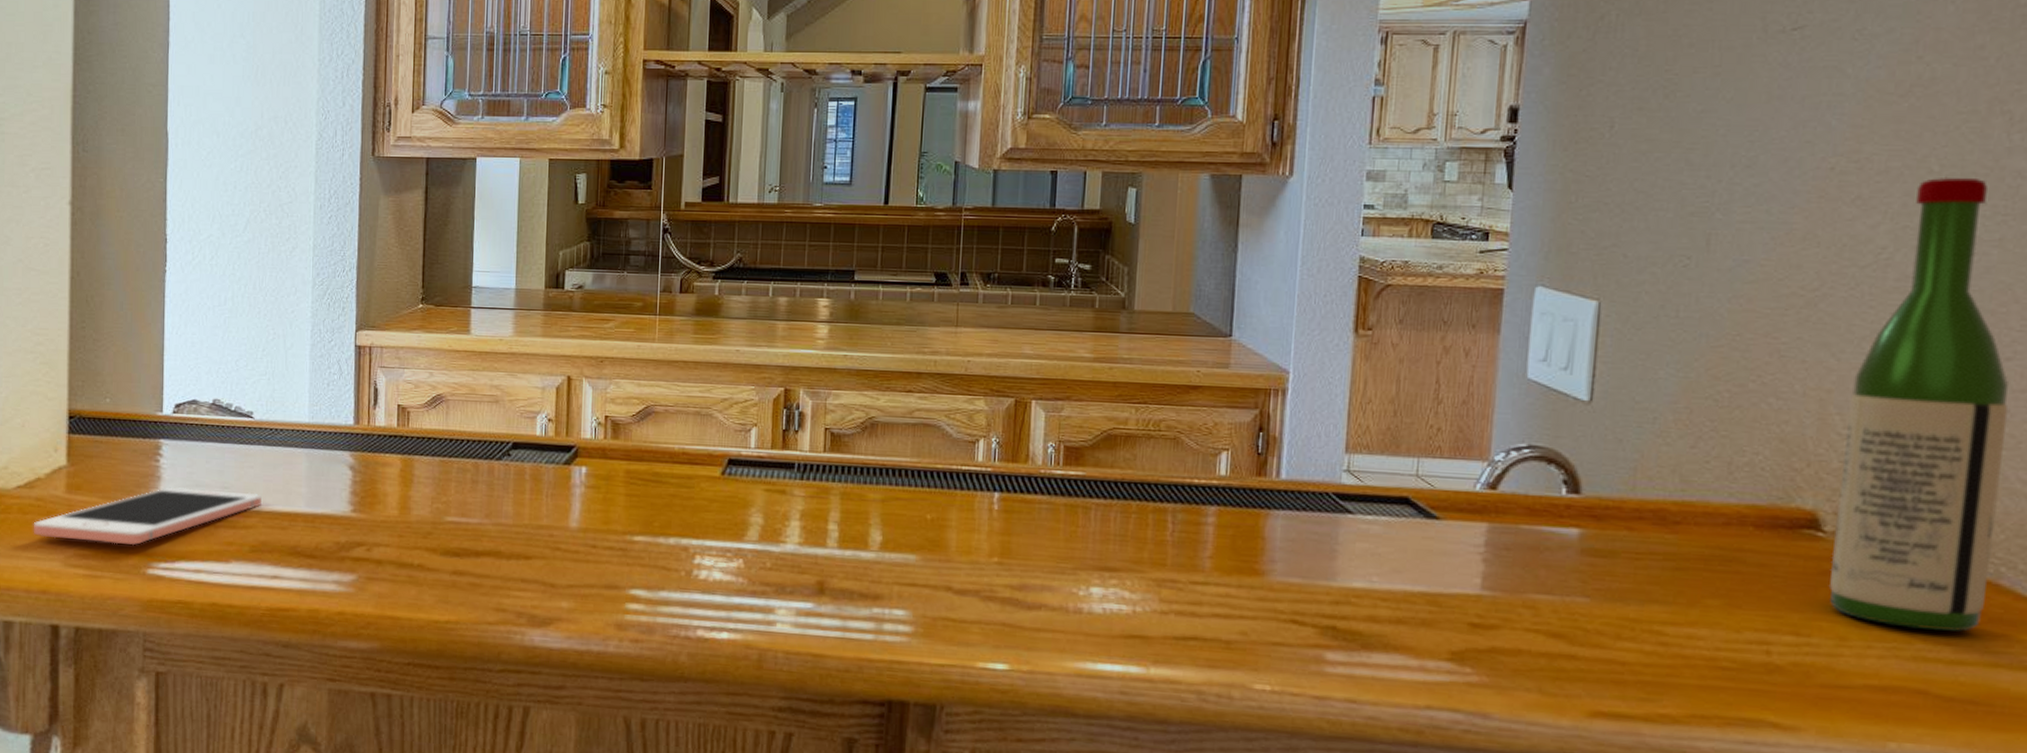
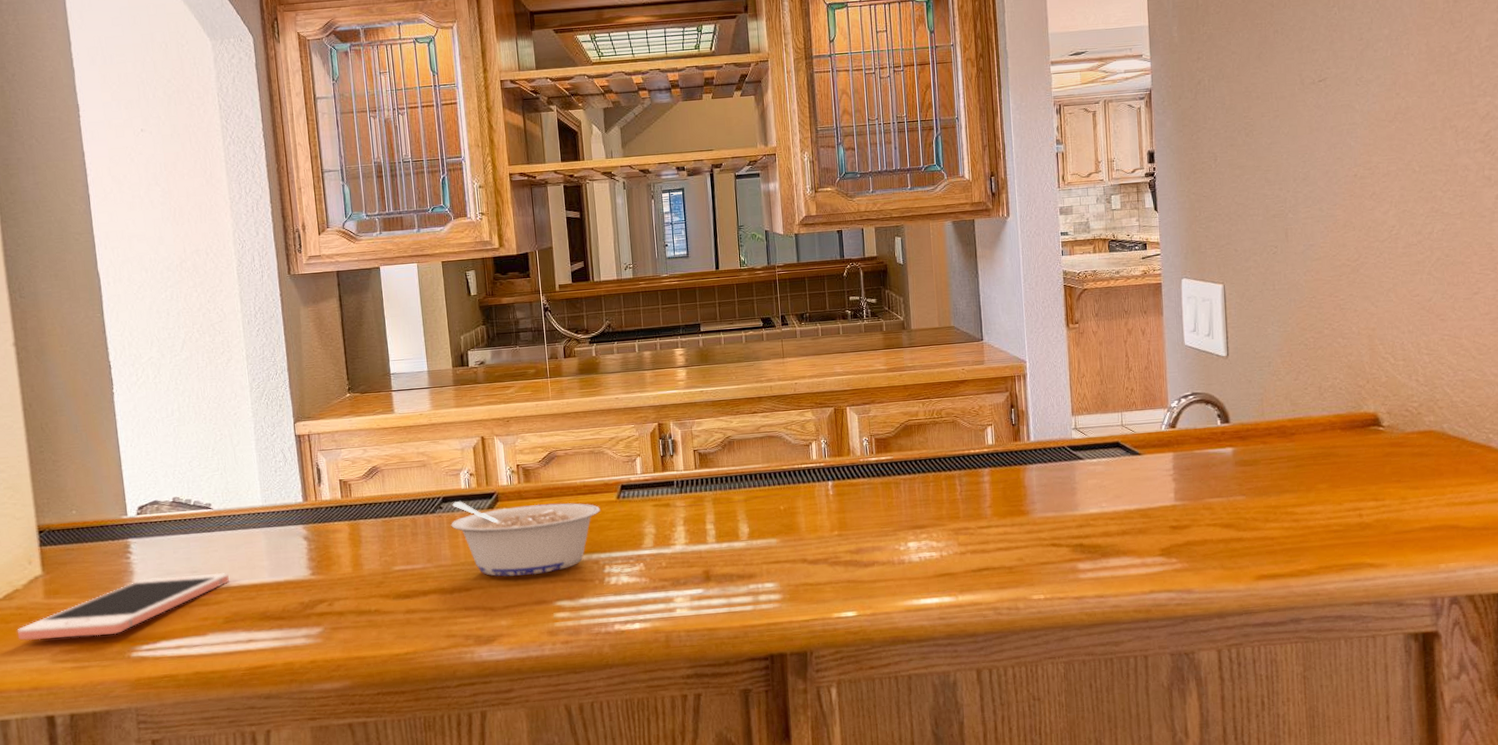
legume: none [518,450,699,553] -> present [451,501,601,577]
wine bottle: present [1829,176,2010,632] -> none [1386,173,1483,484]

